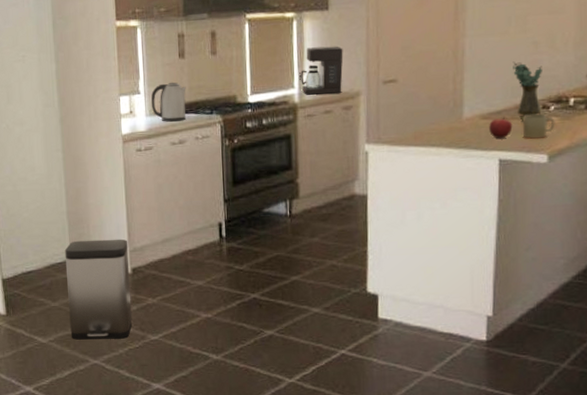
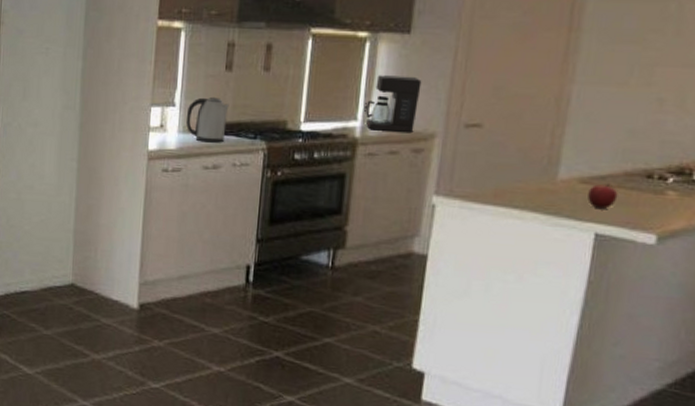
pedal bin: present [64,239,132,340] -> none [61,264,139,382]
vase: present [513,61,542,122] -> none [626,119,665,193]
mug: present [522,113,555,139] -> none [629,184,672,216]

